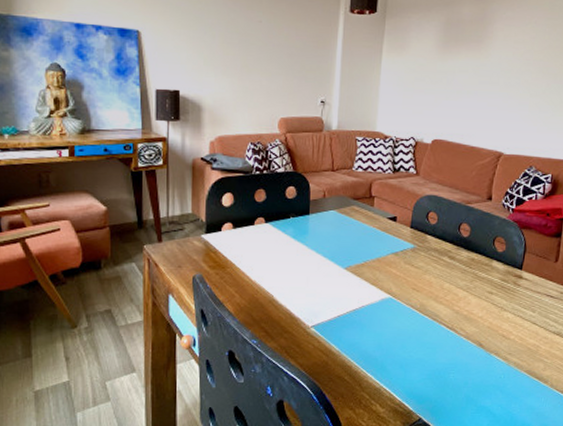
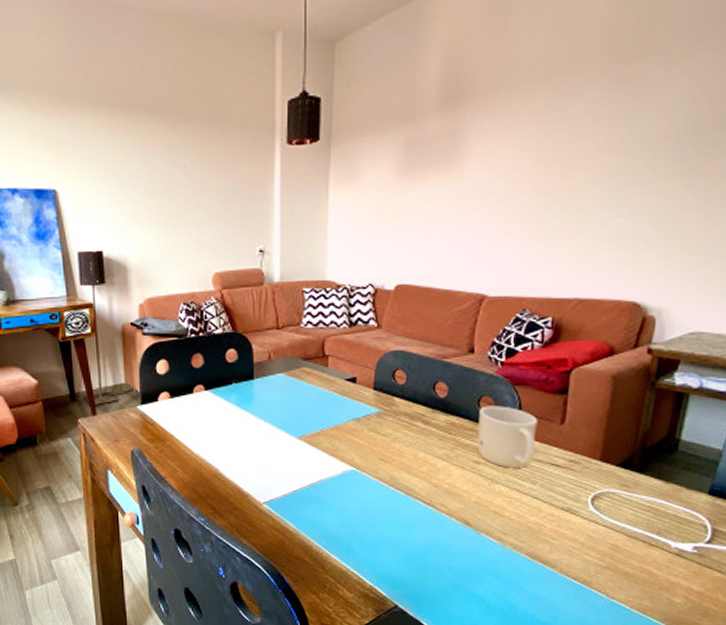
mug: none [491,245,538,298] -> present [477,406,538,468]

